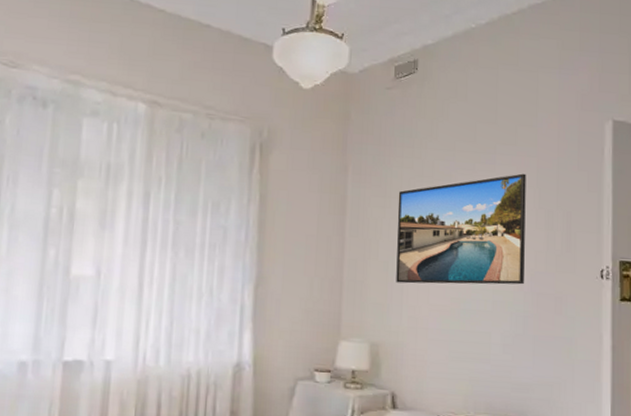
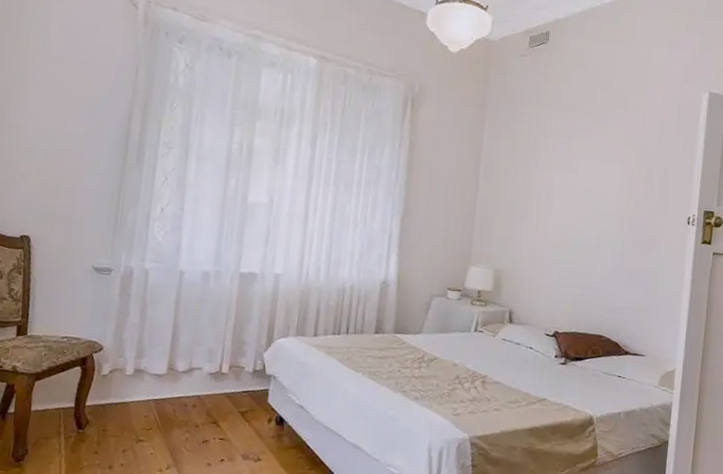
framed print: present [396,173,526,285] -> none [519,133,633,227]

